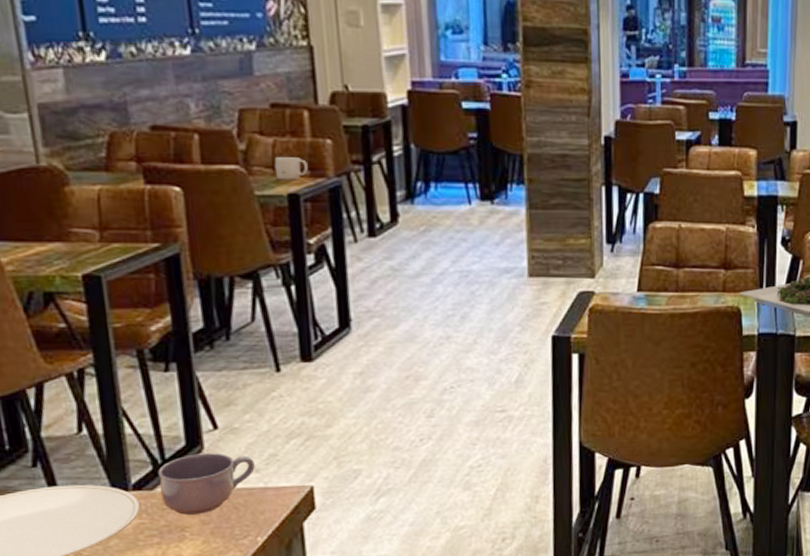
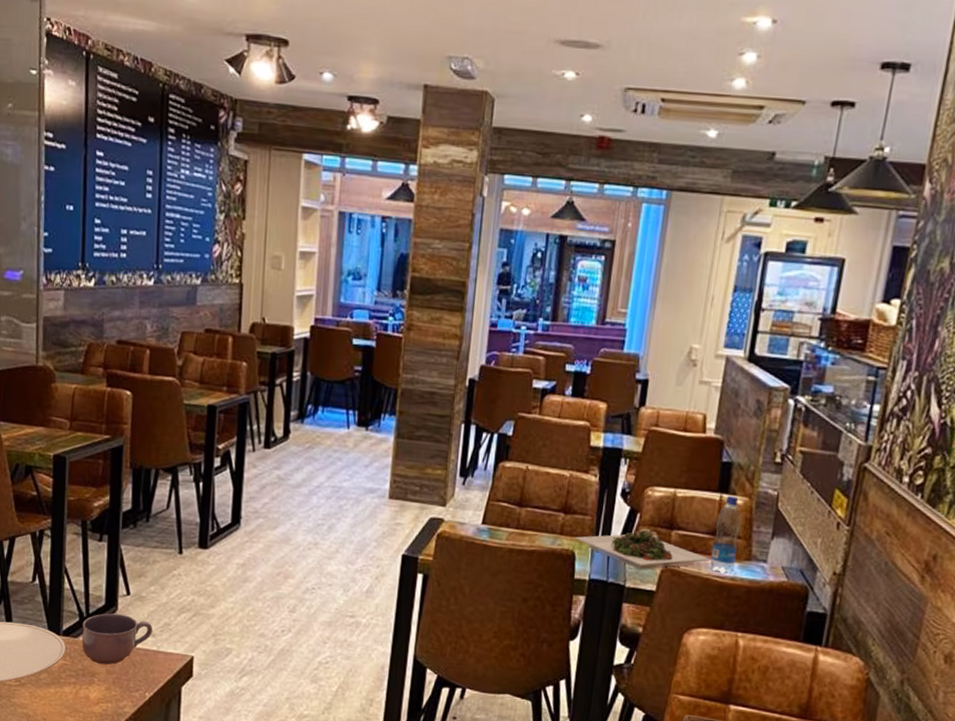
mug: present [274,157,308,180] -> none [200,374,226,395]

